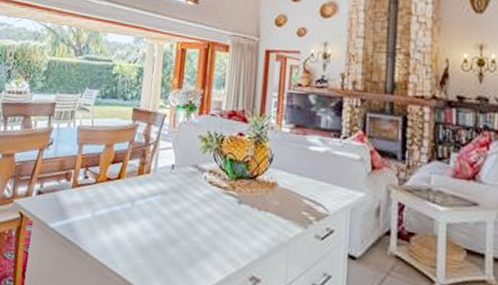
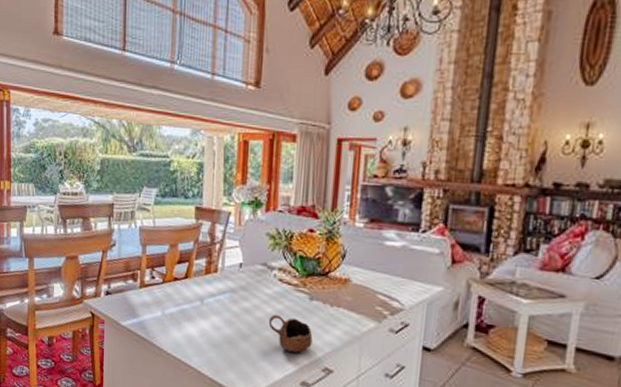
cup: none [197,217,241,260] -> present [268,314,313,353]

